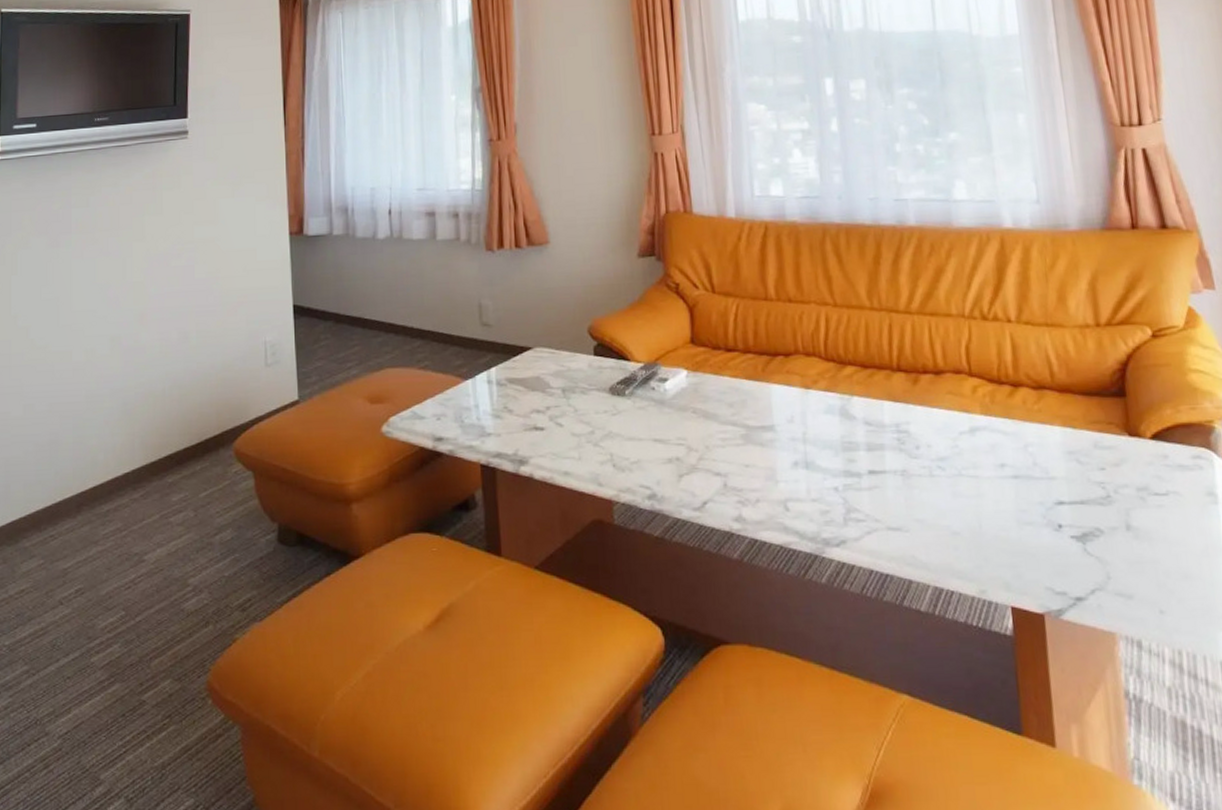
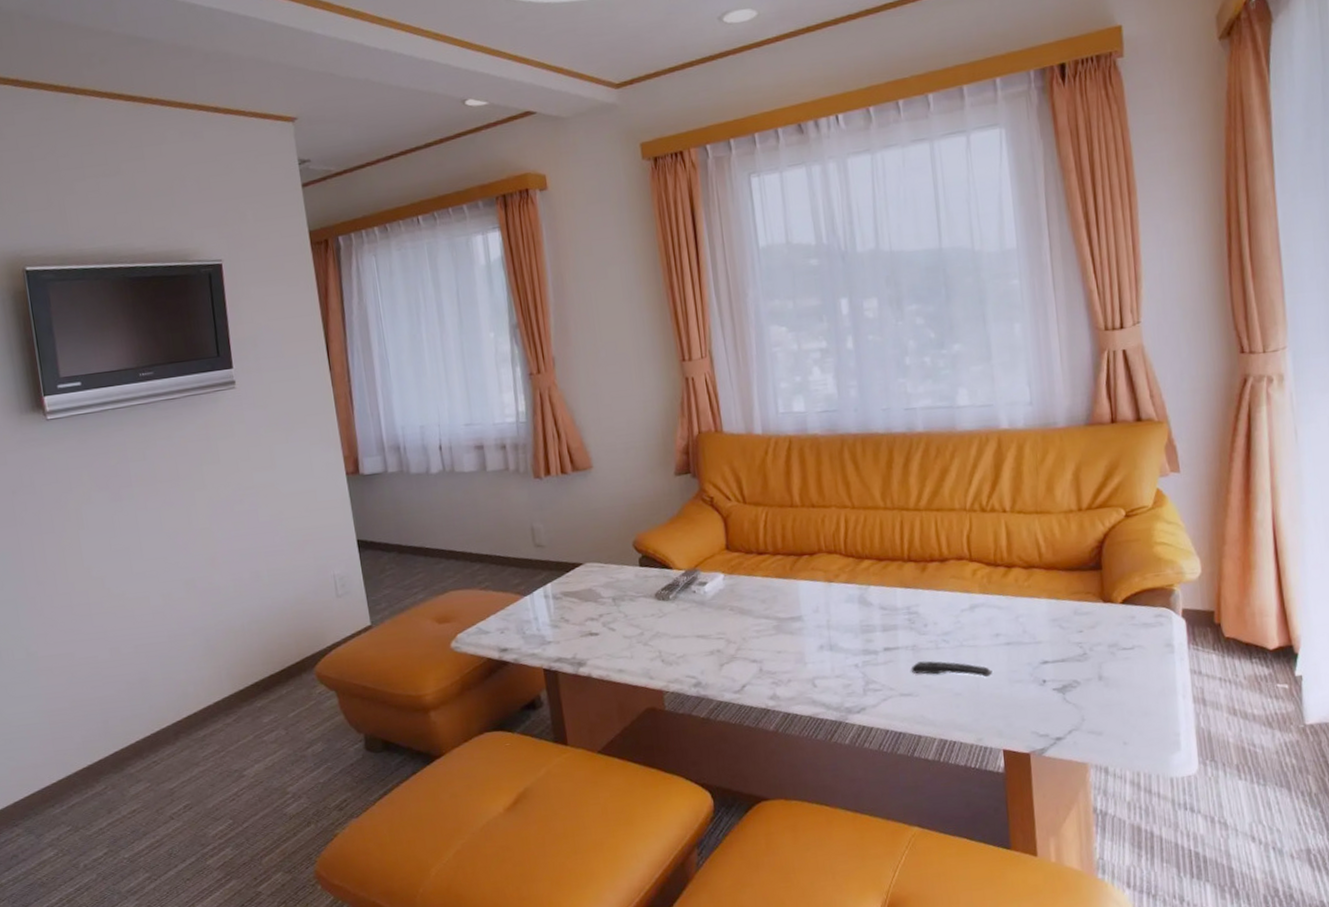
remote control: none [900,490,997,516] -> present [911,661,993,677]

